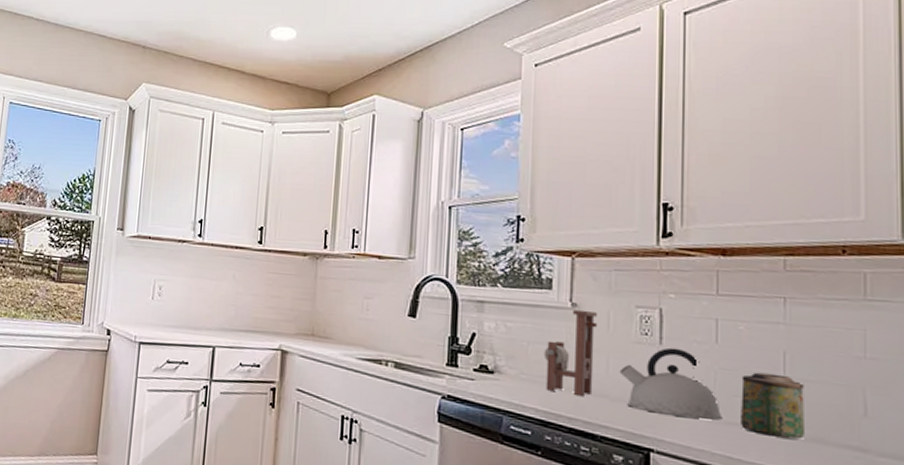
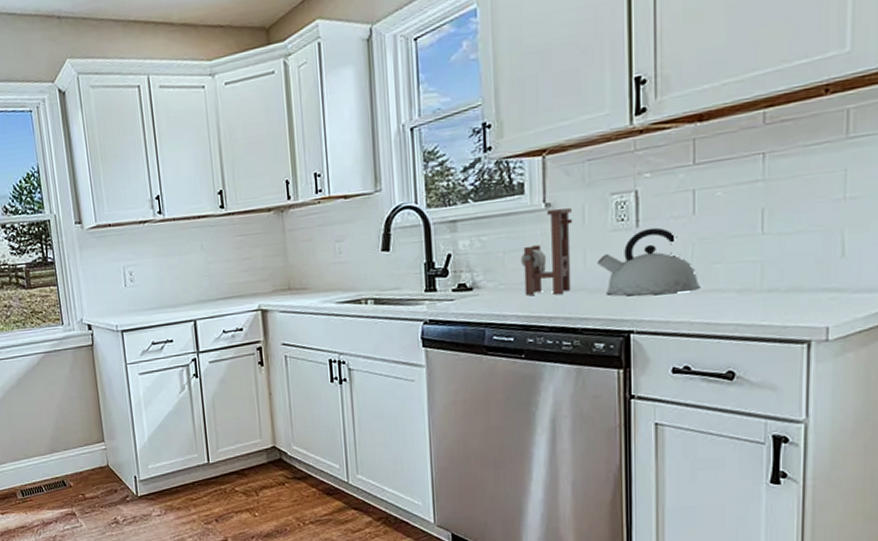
canister: present [741,372,806,439] -> none [719,232,783,296]

